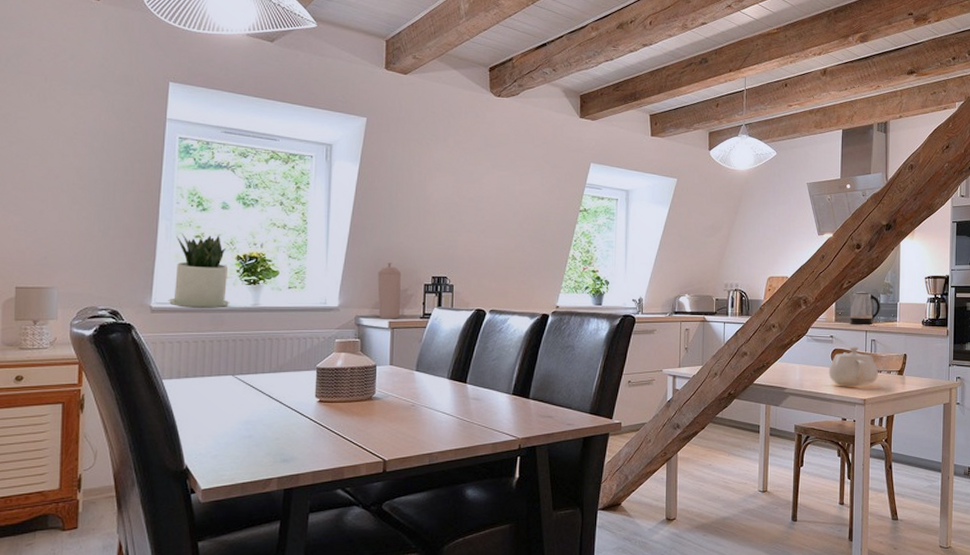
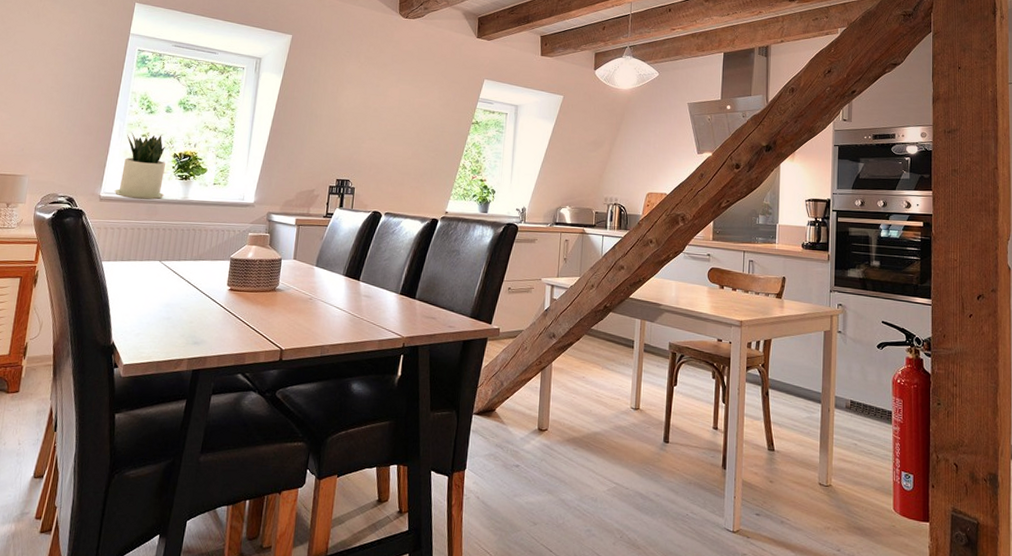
canister: present [377,262,401,319] -> none [288,164,310,217]
teapot: present [829,347,878,387] -> none [705,266,756,309]
kettle: present [849,291,880,326] -> none [727,210,759,246]

